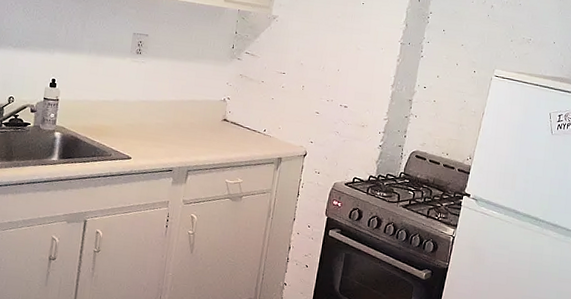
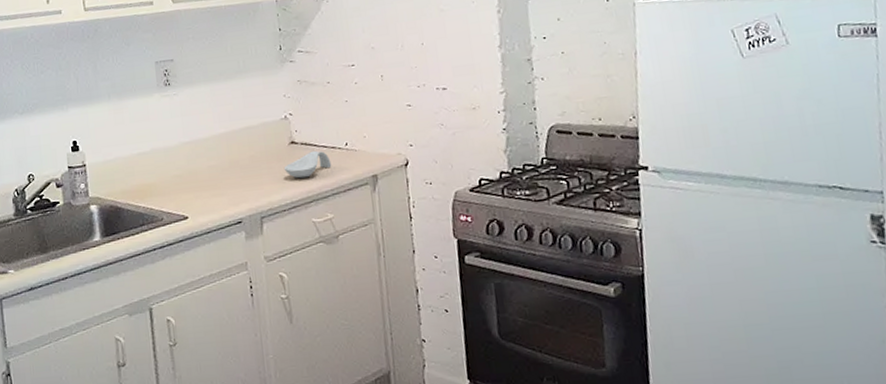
spoon rest: none [213,129,251,149] -> present [283,150,332,179]

